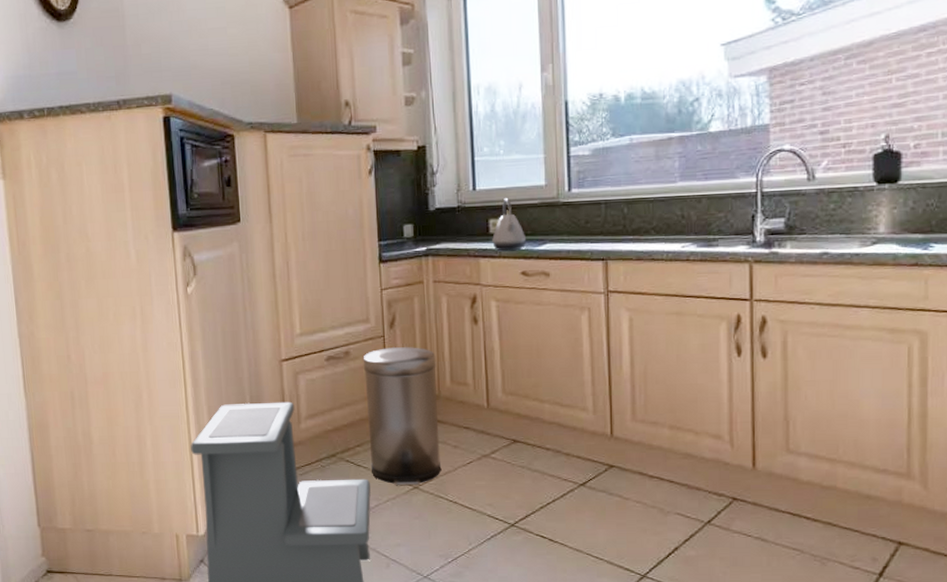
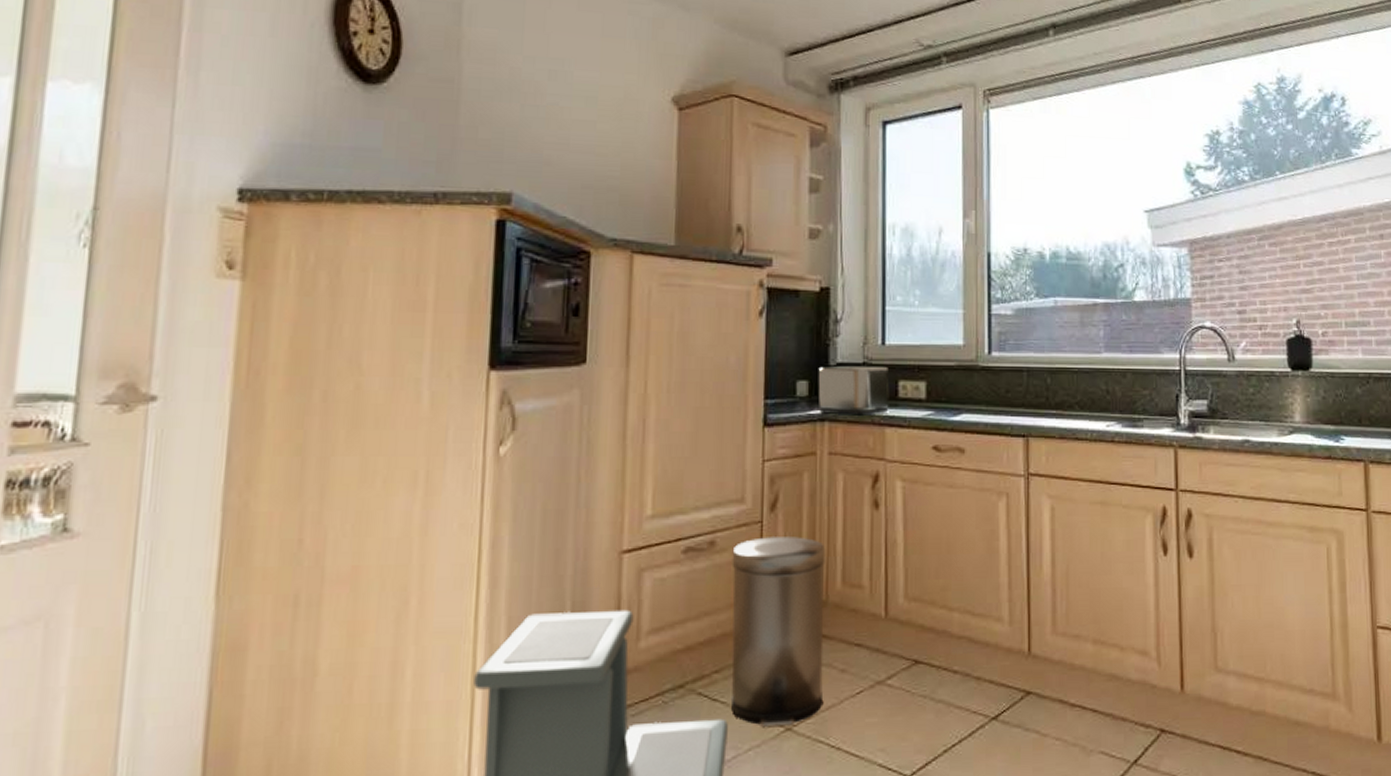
toaster: none [420,209,482,250] -> present [818,365,889,415]
kettle: present [492,197,527,251] -> none [901,356,941,420]

